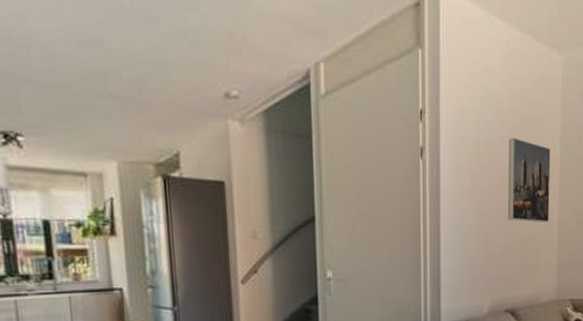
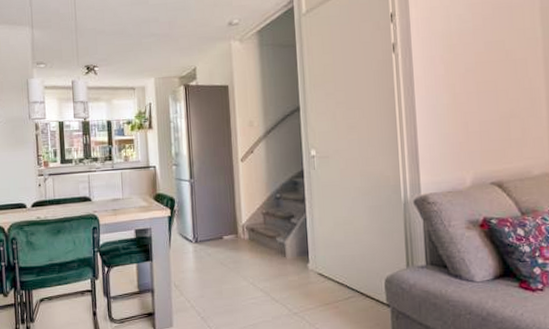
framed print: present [508,137,551,222] -> none [483,25,535,100]

